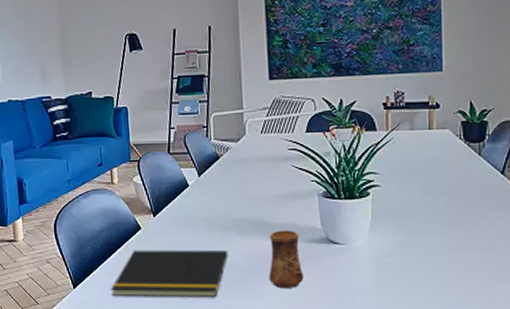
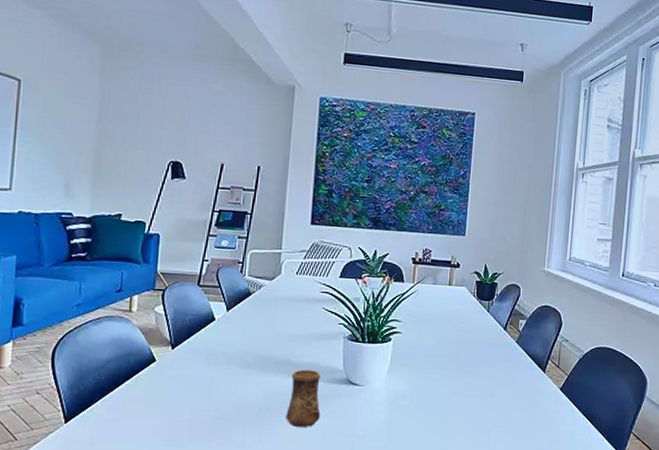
notepad: present [110,250,228,298] -> none [109,383,247,436]

